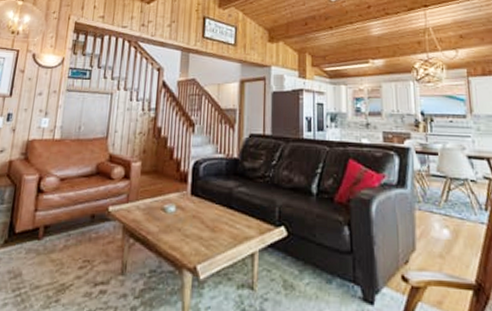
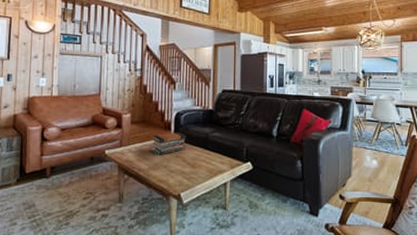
book stack: none [164,185,205,214] -> present [152,131,186,155]

